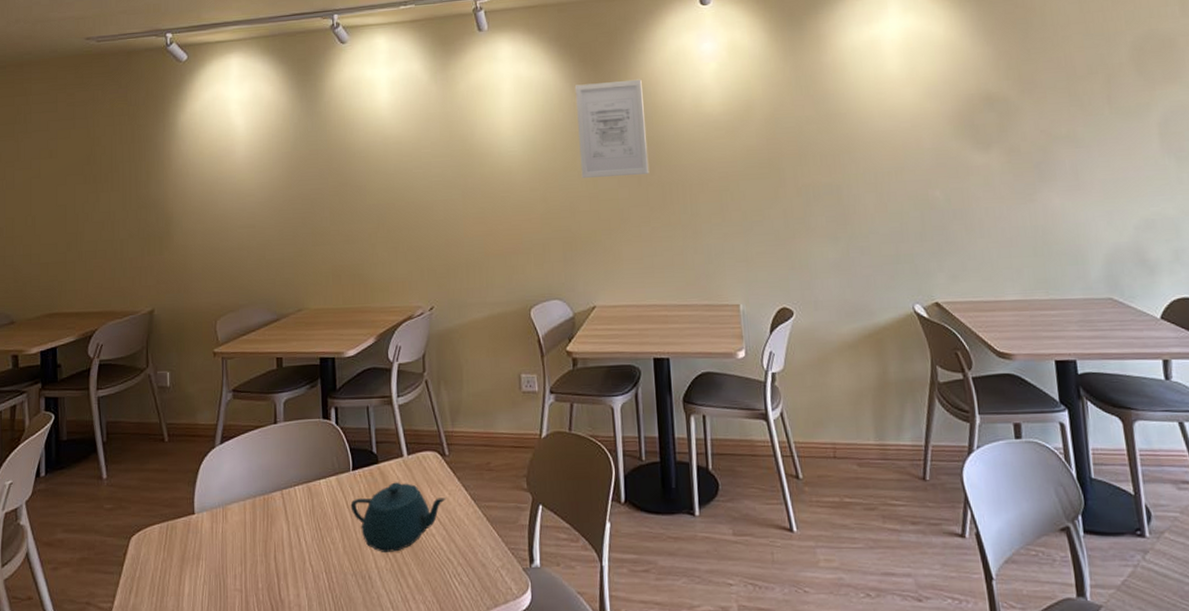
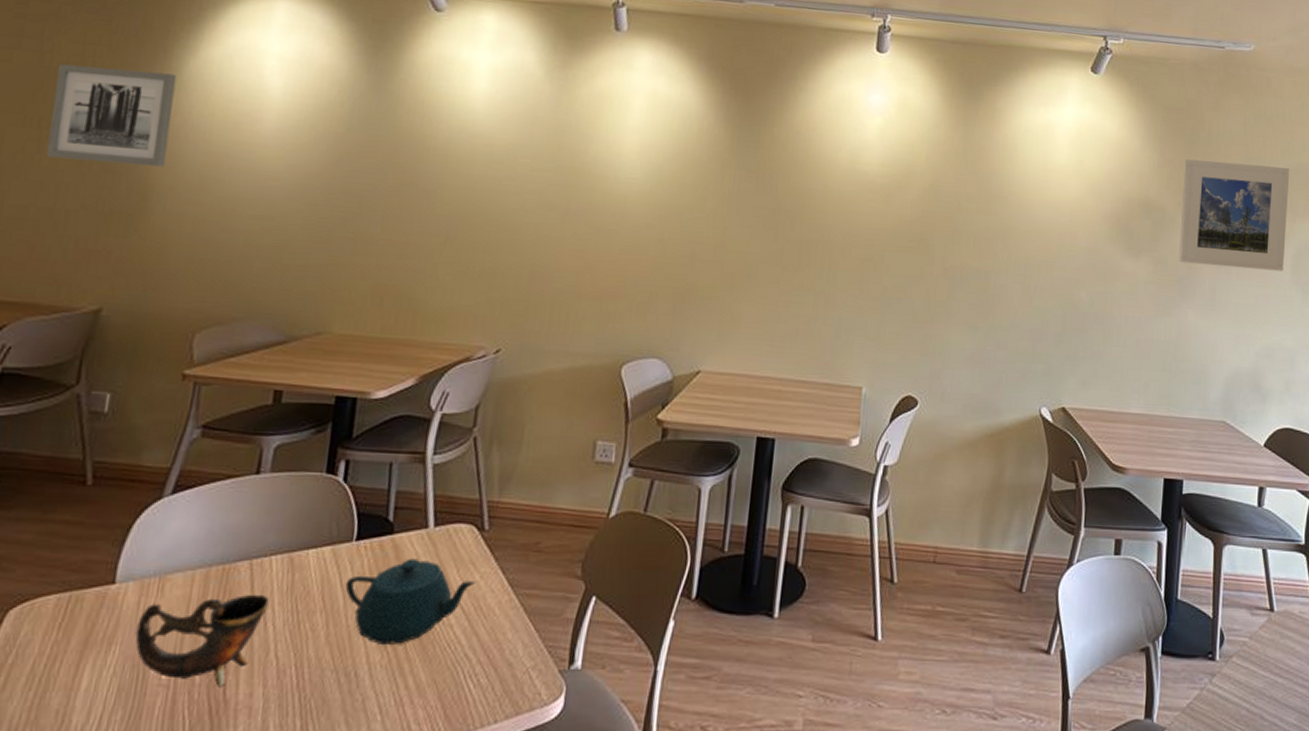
wall art: none [99,128,177,203] -> present [46,64,177,167]
cup: none [214,517,299,590] -> present [135,594,270,688]
wall art: present [575,79,650,178] -> none [709,114,798,229]
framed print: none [1021,38,1150,149] -> present [1178,159,1290,272]

